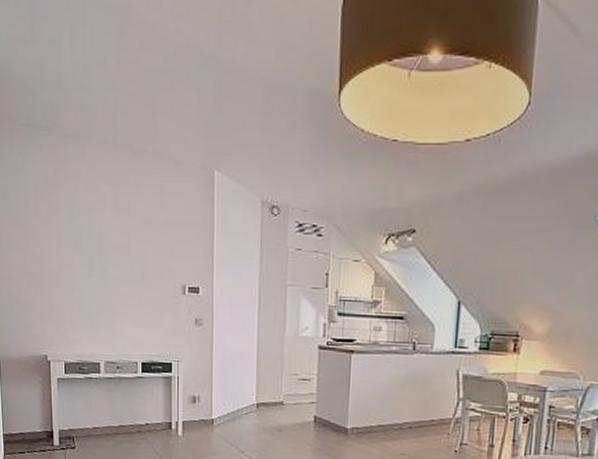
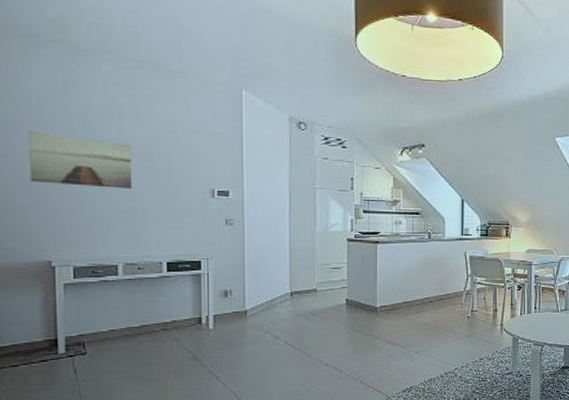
wall art: none [29,225,112,284] -> present [29,131,133,189]

